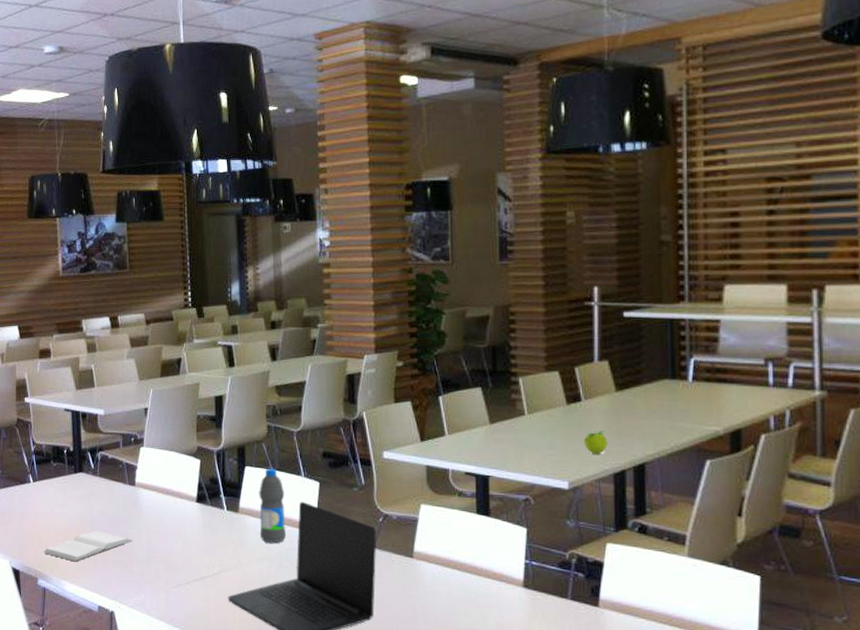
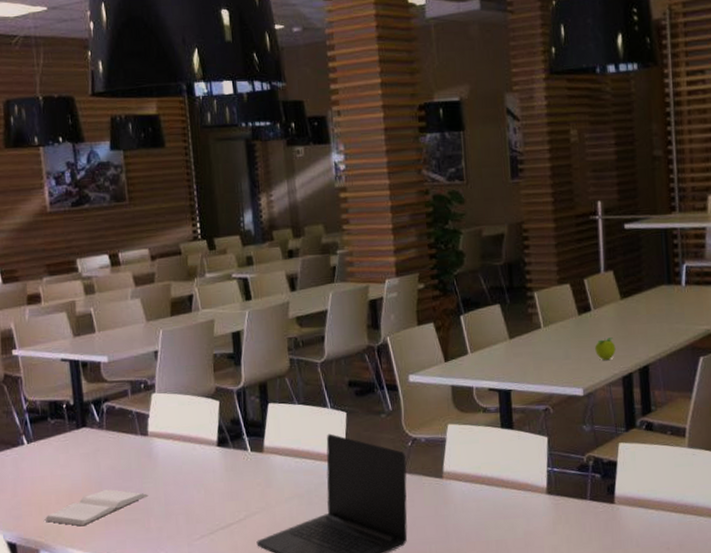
water bottle: present [259,468,287,543] -> none [284,402,315,480]

